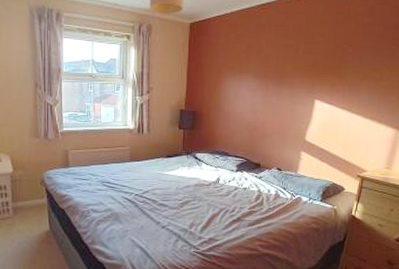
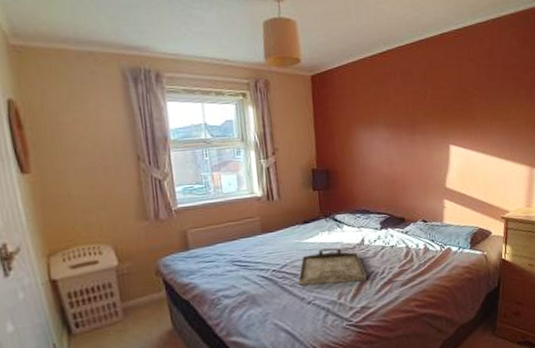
serving tray: none [156,182,217,216] -> present [298,247,366,286]

